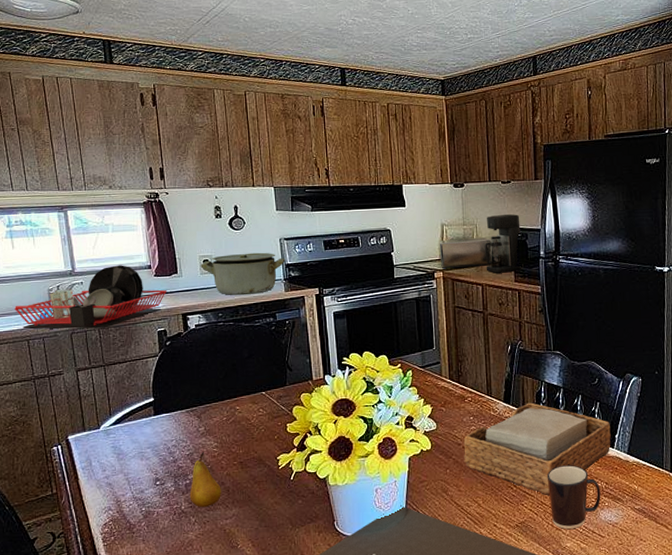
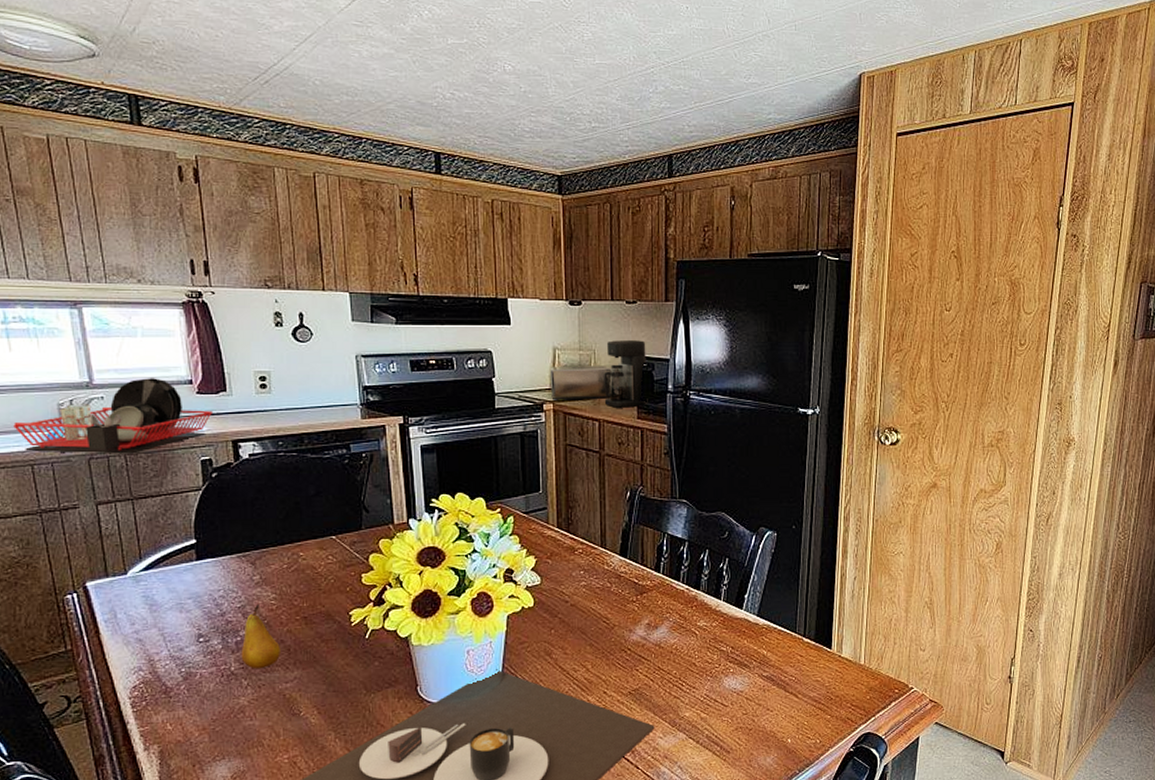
cooking pot: present [201,252,286,295] -> none [256,370,363,420]
napkin holder: present [463,402,611,495] -> none [571,556,740,660]
mug: present [547,465,601,530] -> none [666,627,726,698]

